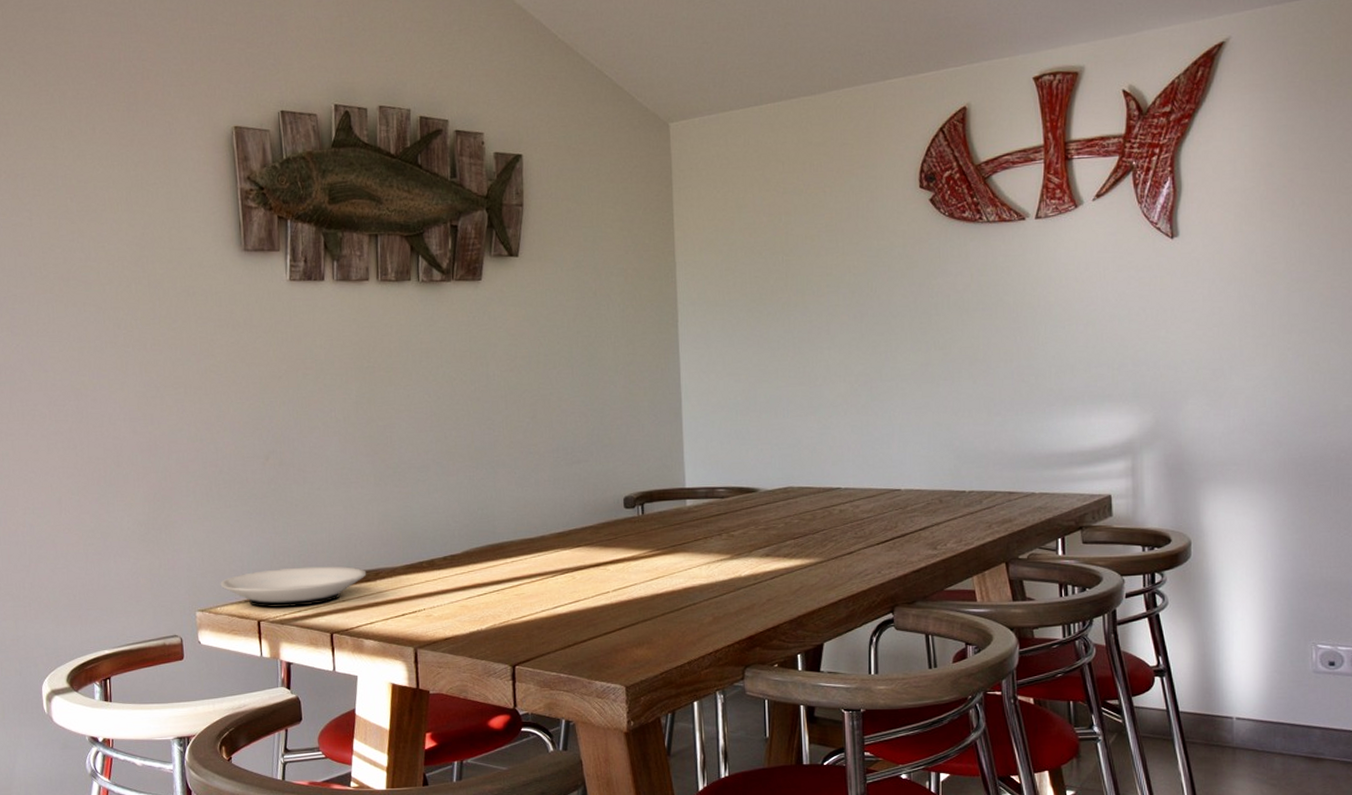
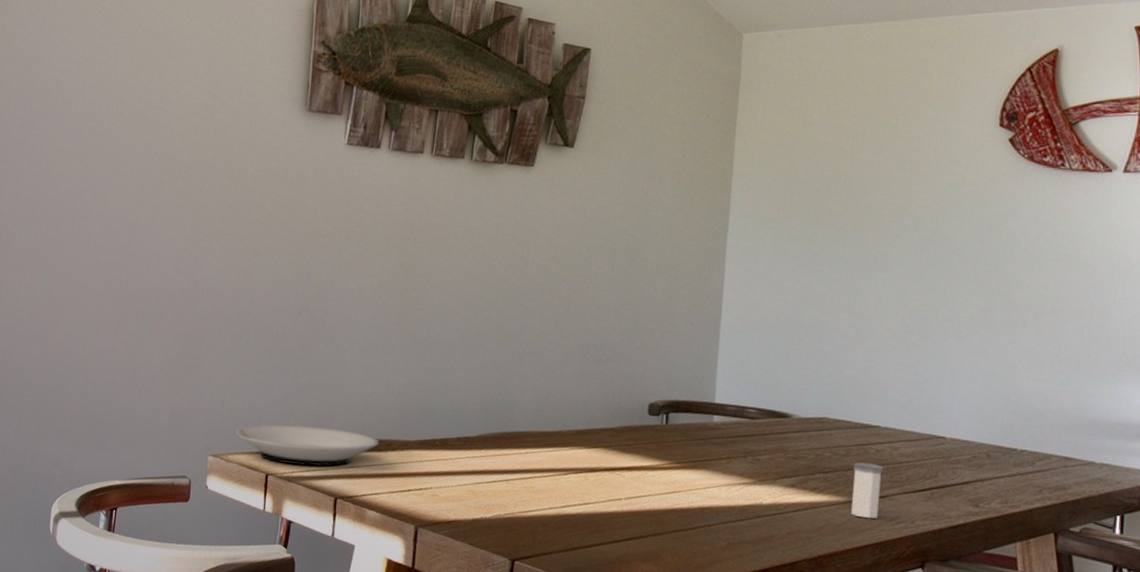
salt shaker: none [821,524,847,575] -> present [851,462,883,519]

